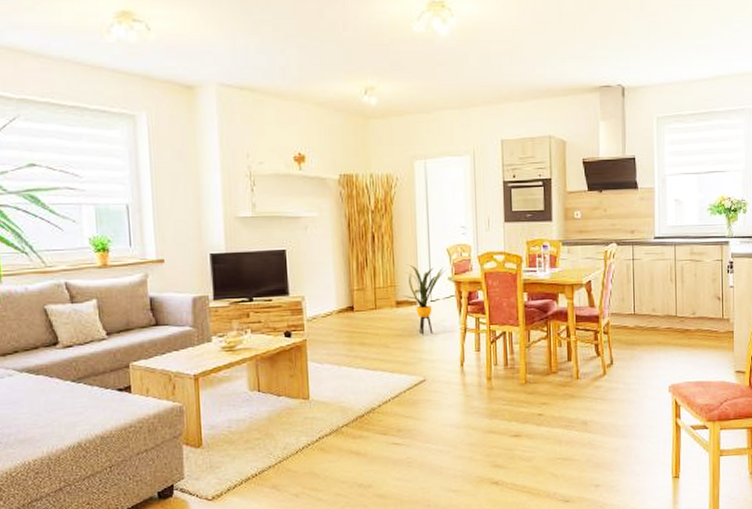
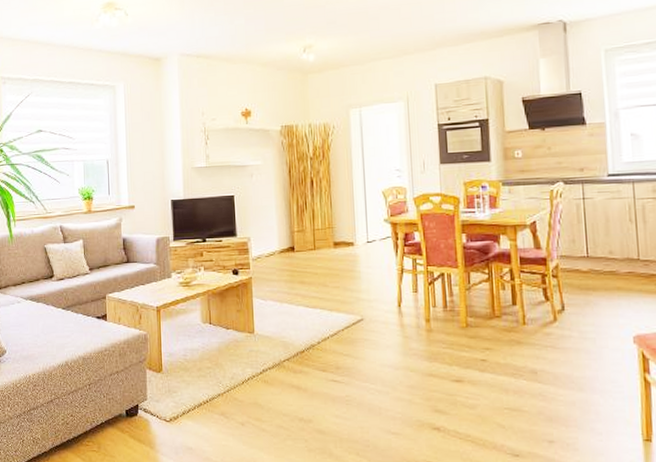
house plant: present [403,264,446,335] -> none [340,206,382,275]

